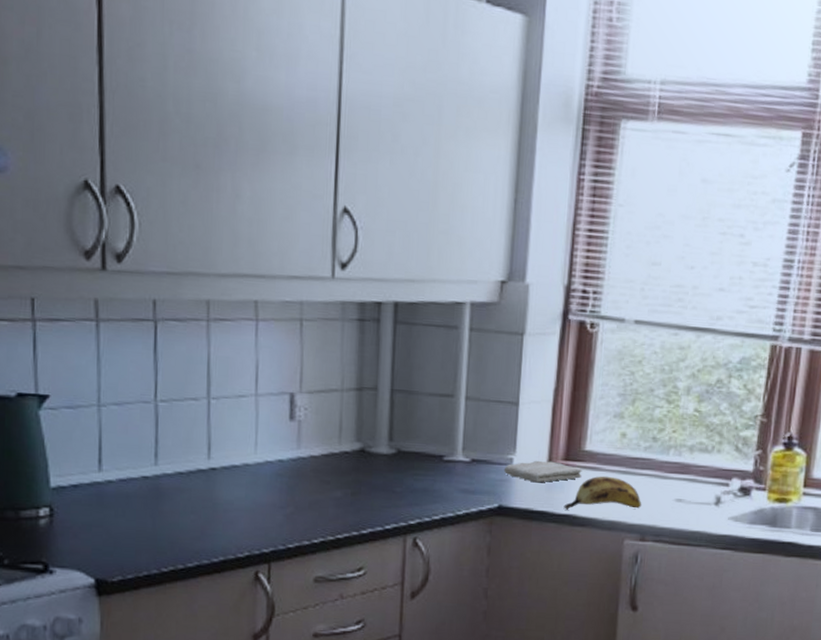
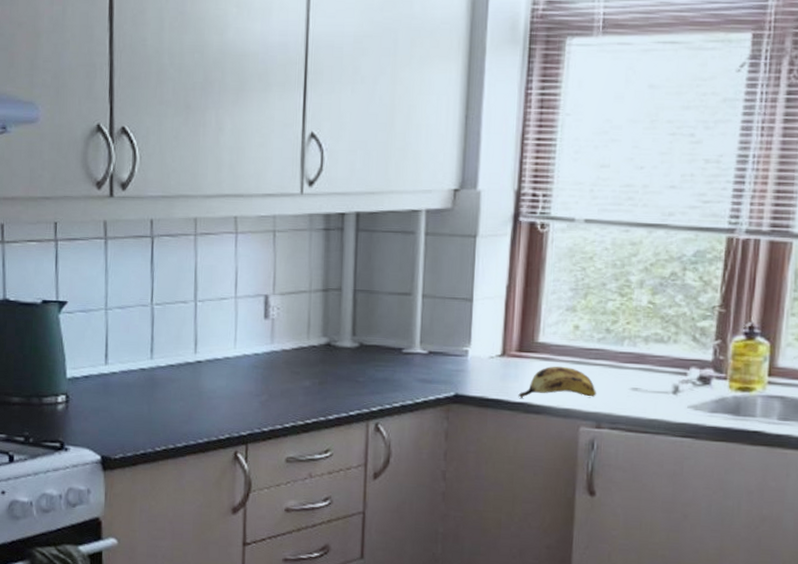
washcloth: present [503,460,582,483] -> none [459,352,536,373]

